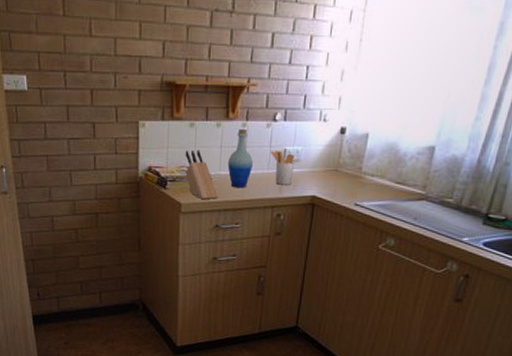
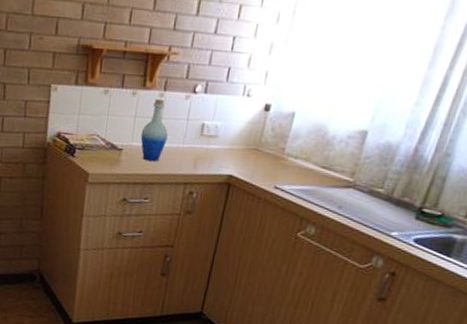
knife block: present [185,150,218,200] -> none [95,118,128,171]
utensil holder: present [271,150,295,185] -> none [187,123,213,162]

